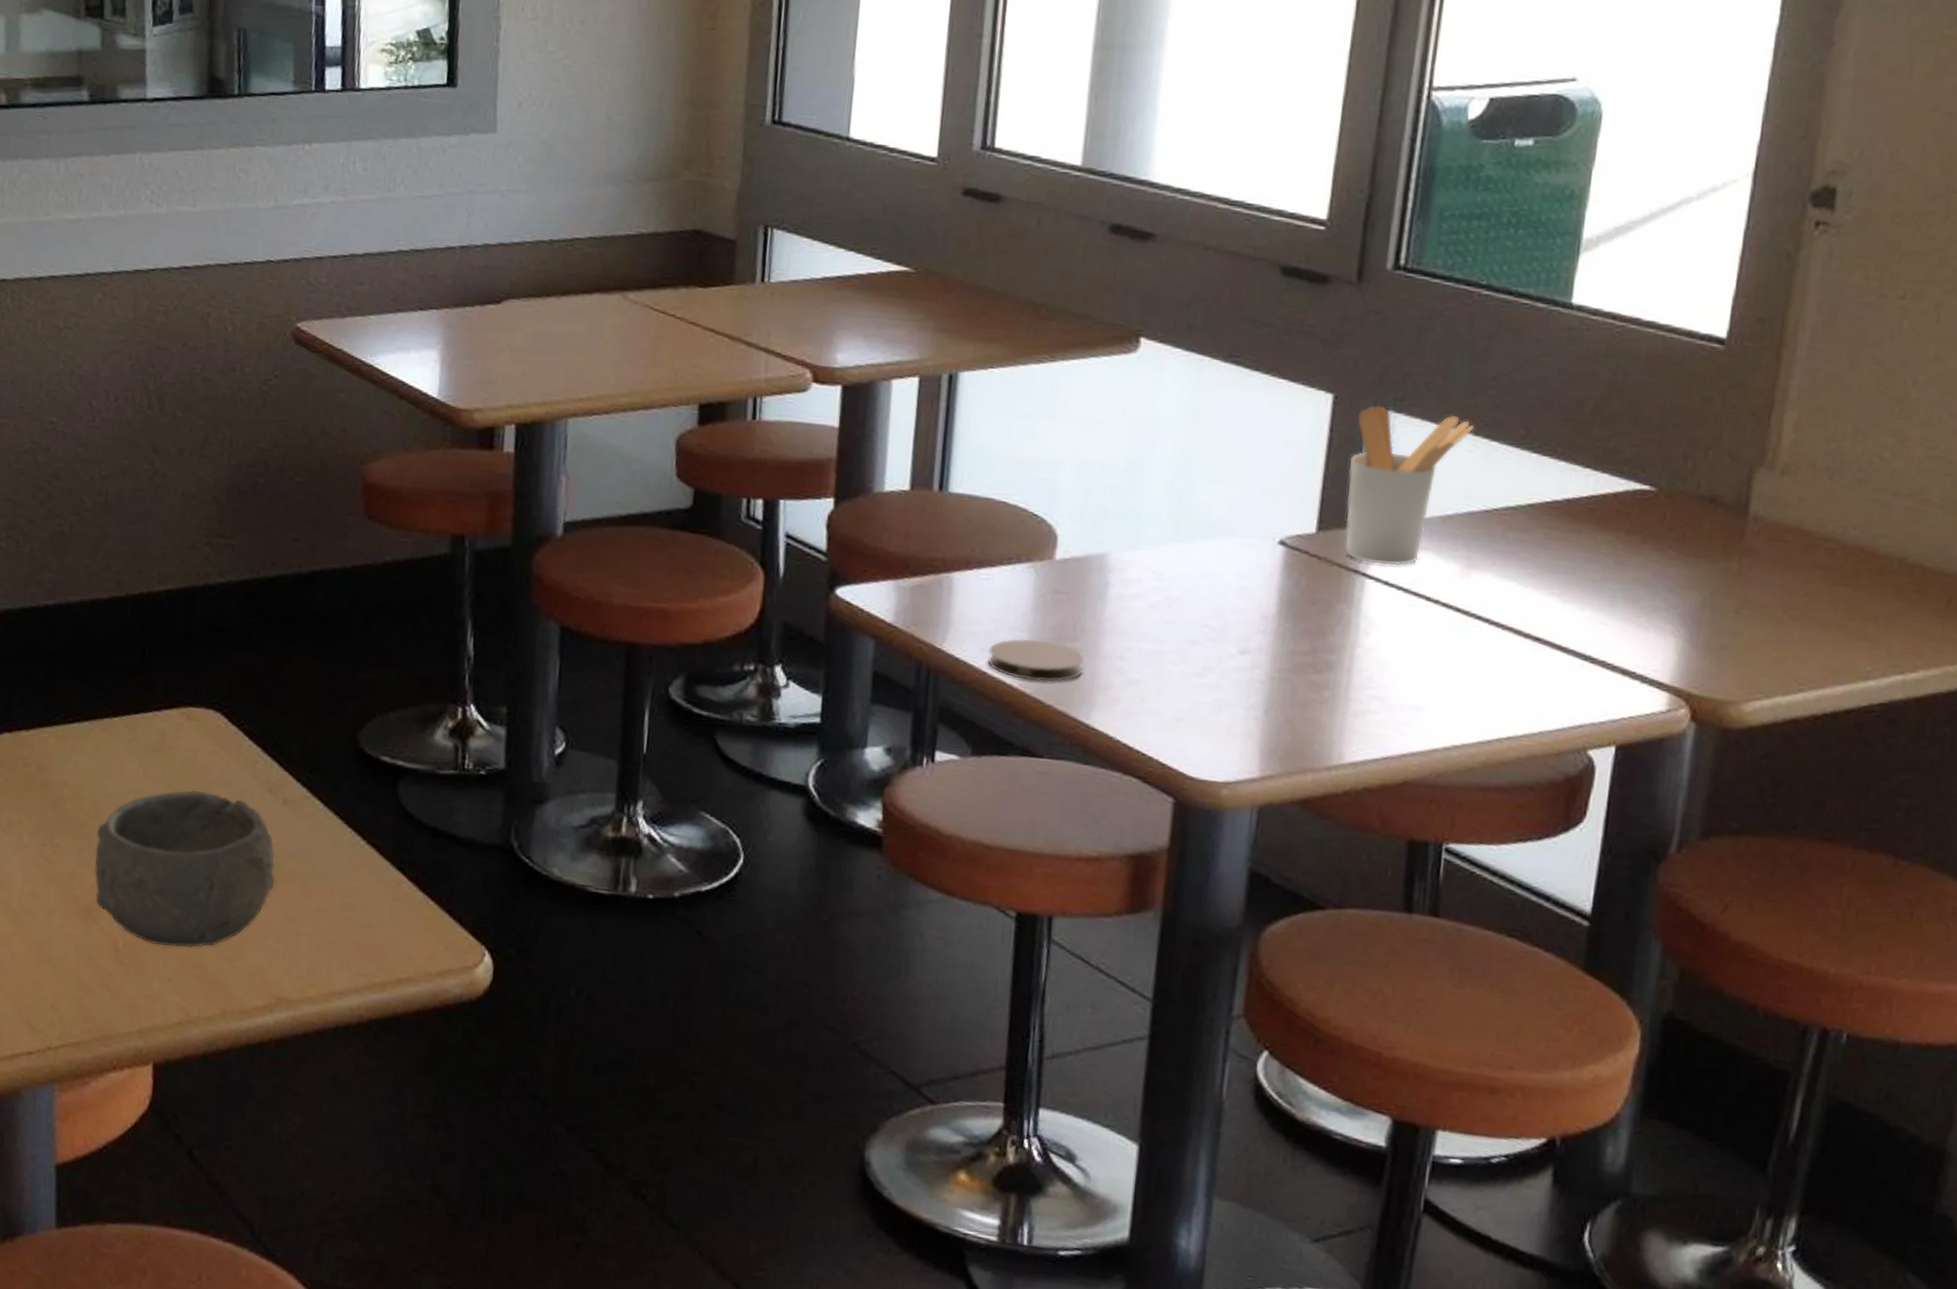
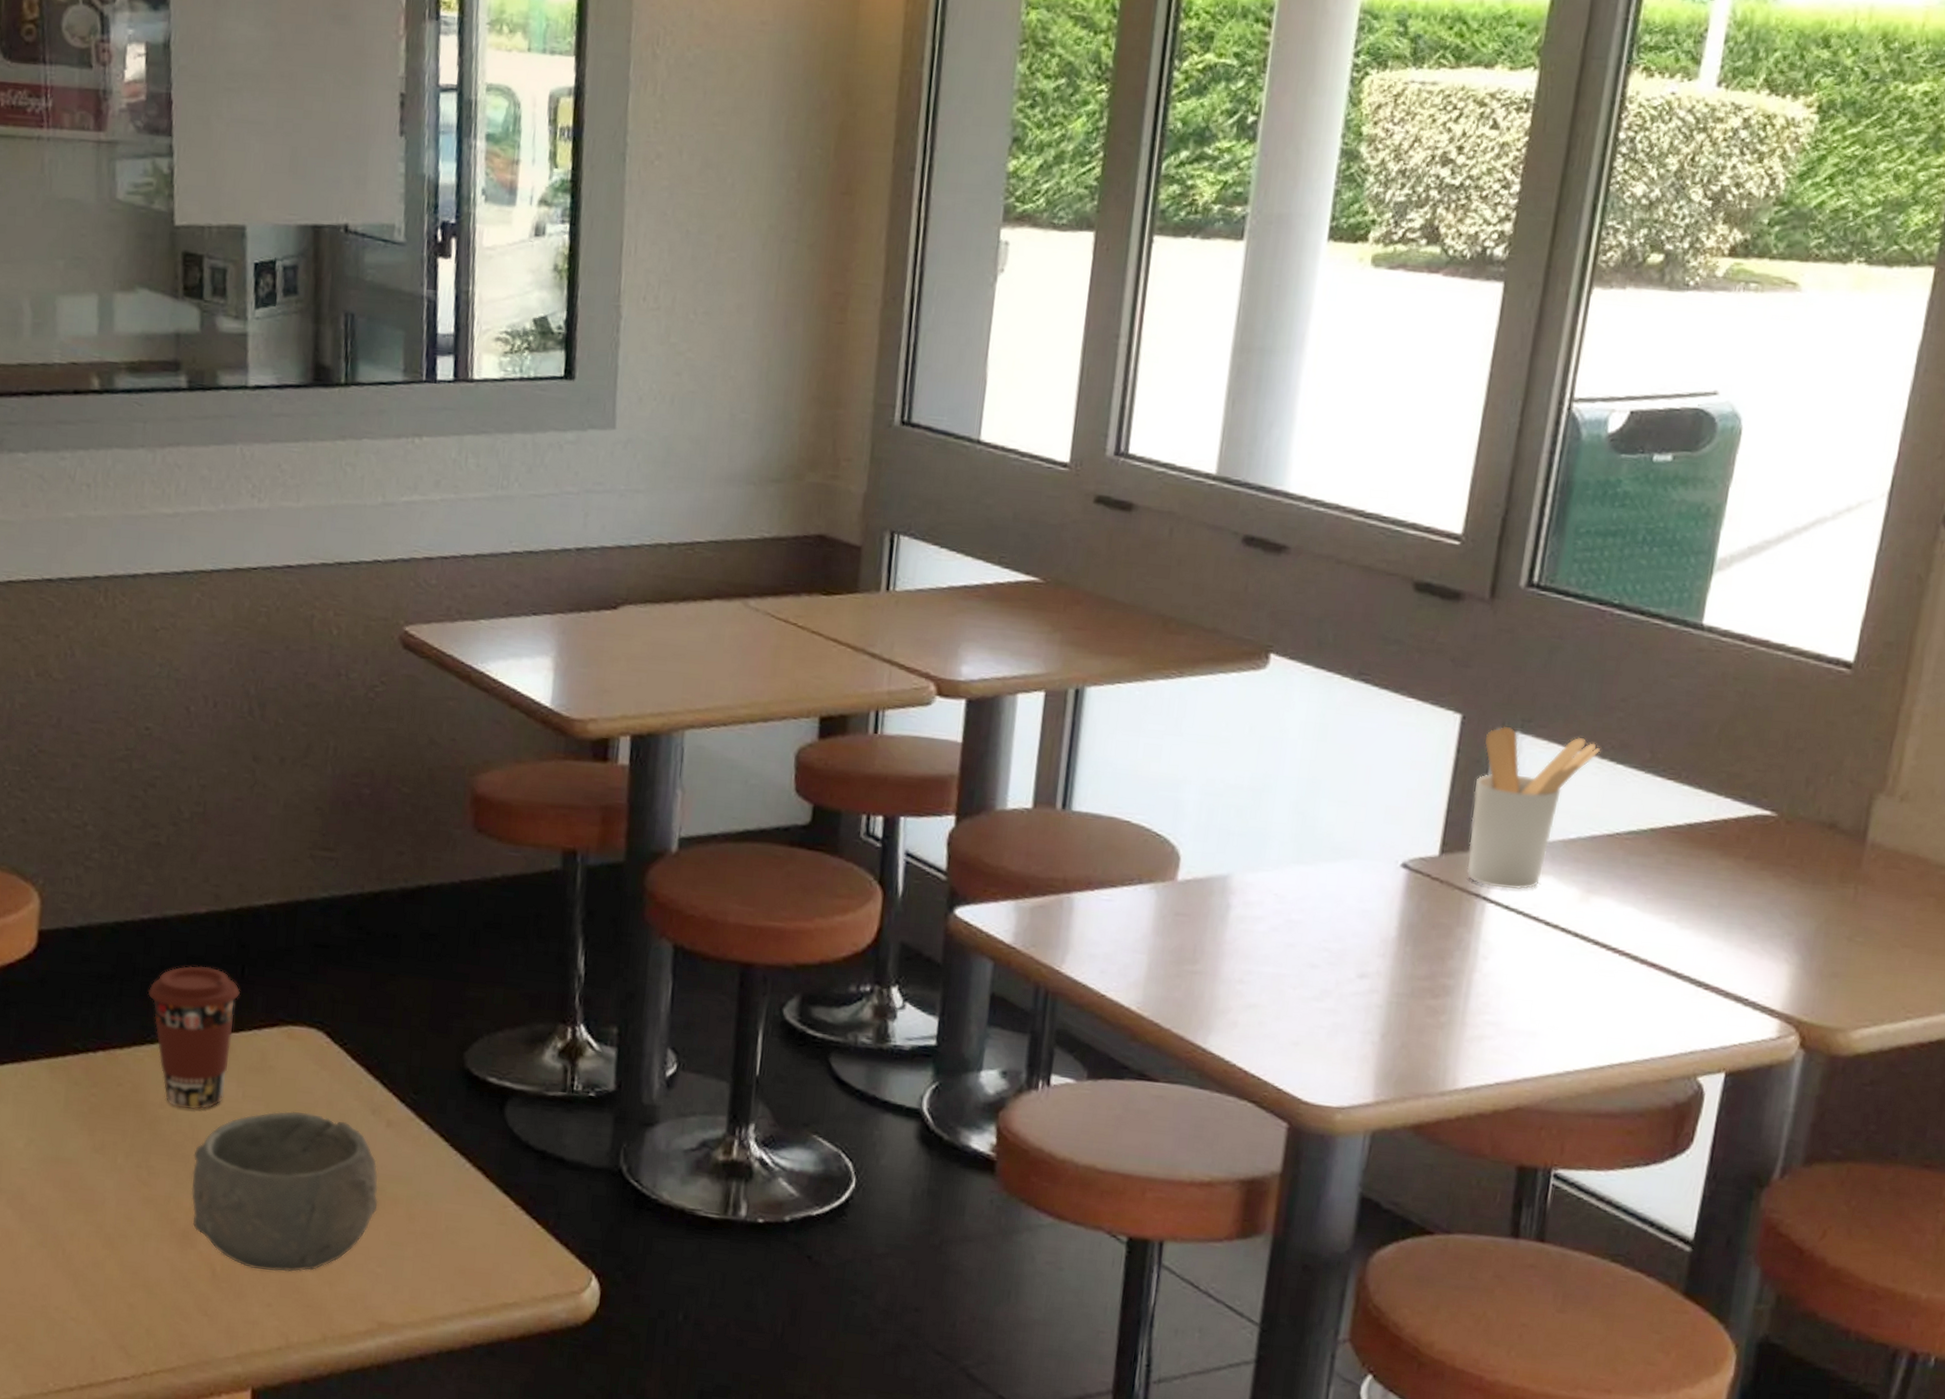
coffee cup: none [52,649,141,789] -> present [147,965,240,1110]
coaster: present [987,638,1084,682] -> none [1106,960,1203,1006]

